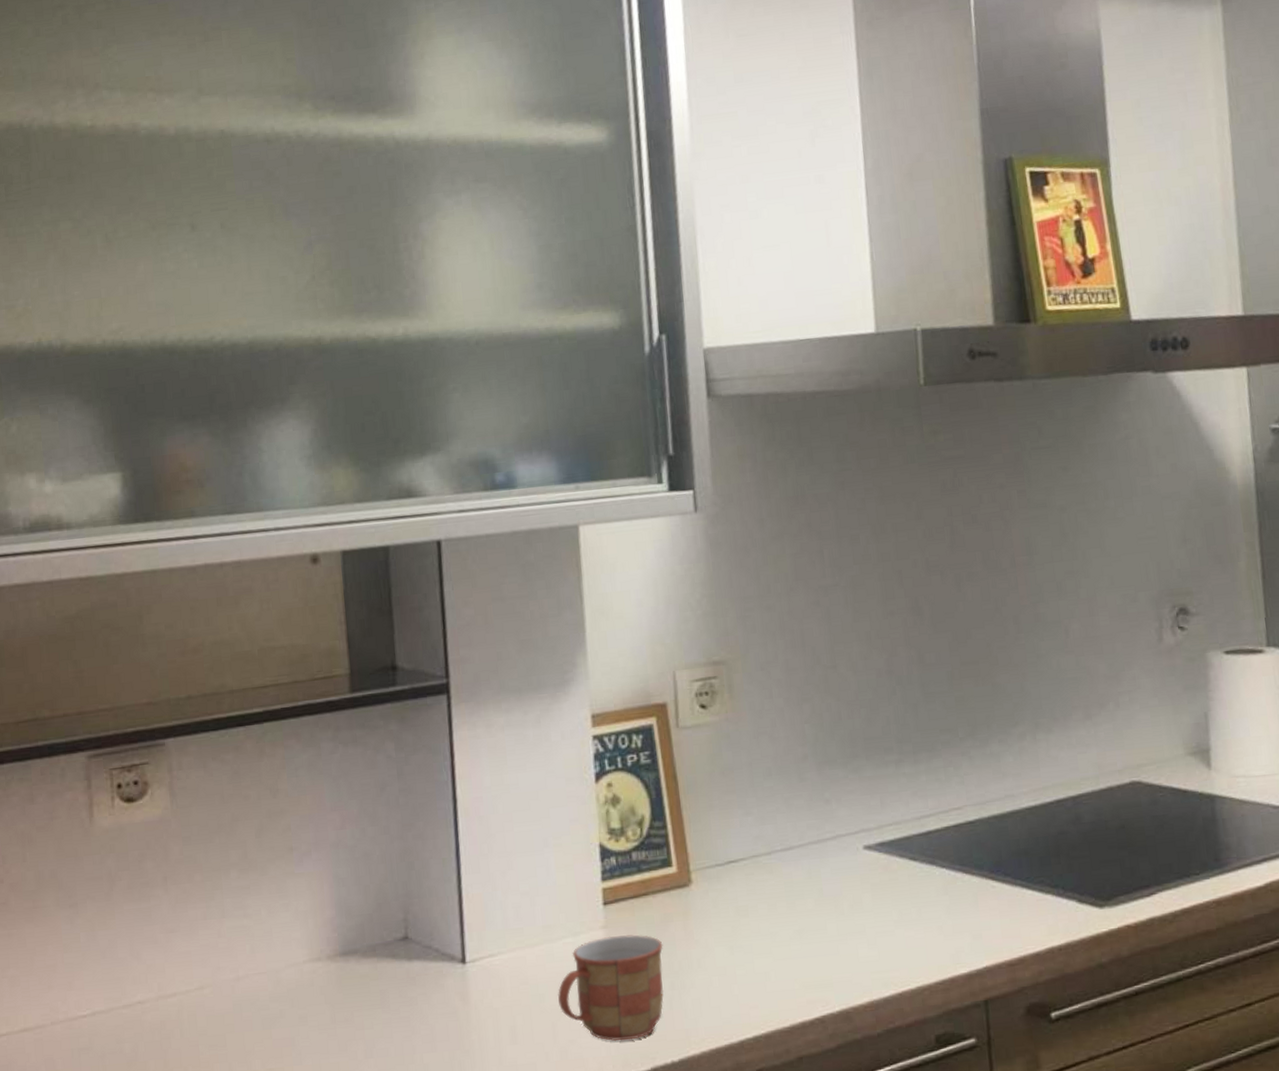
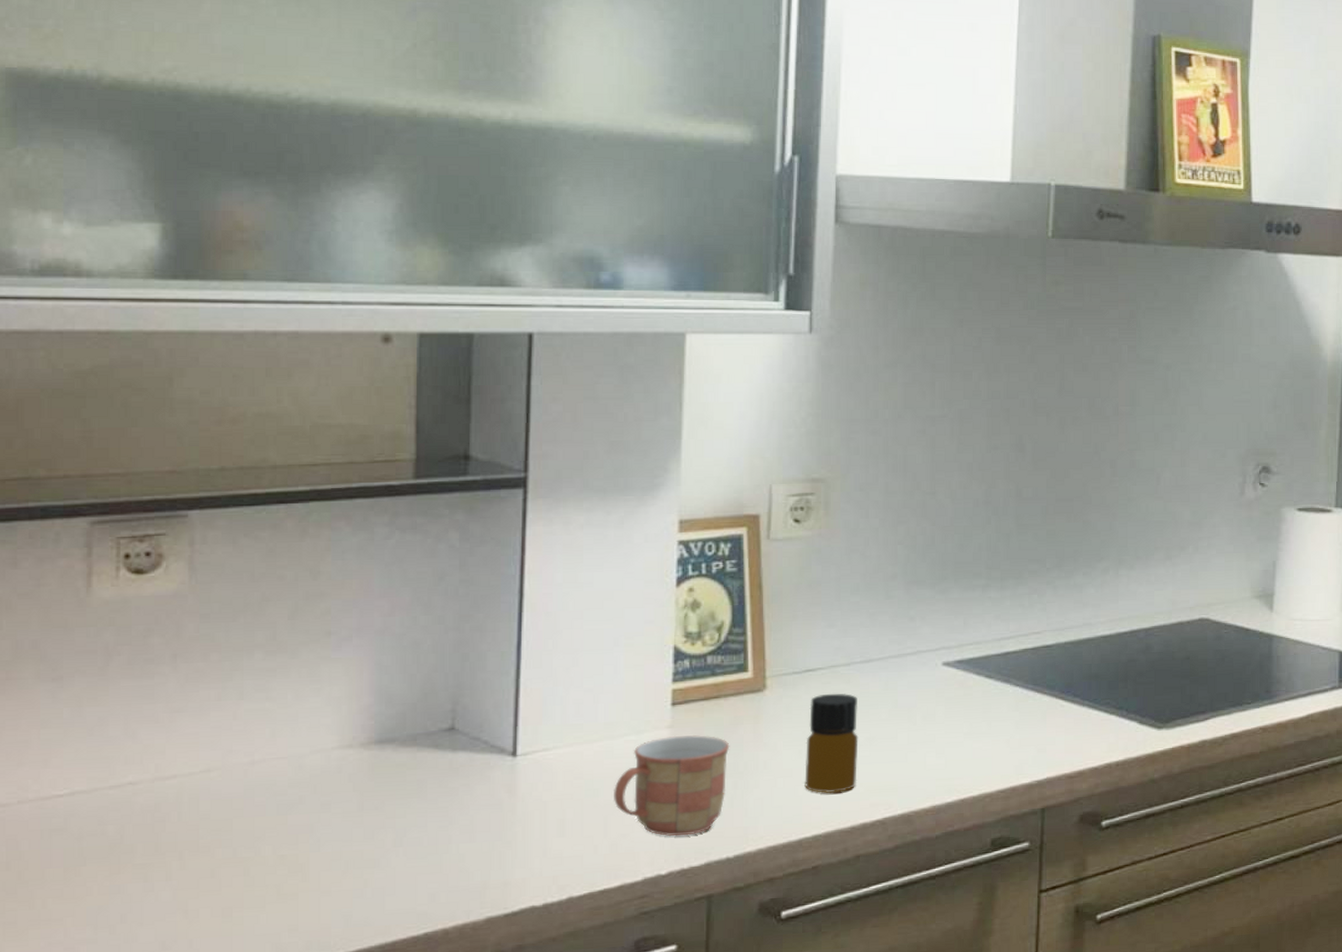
bottle: none [736,884,792,992] -> present [805,693,859,794]

